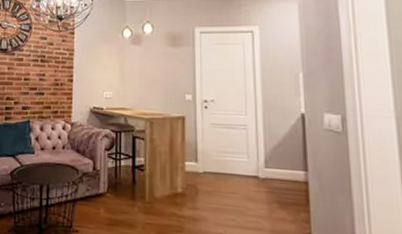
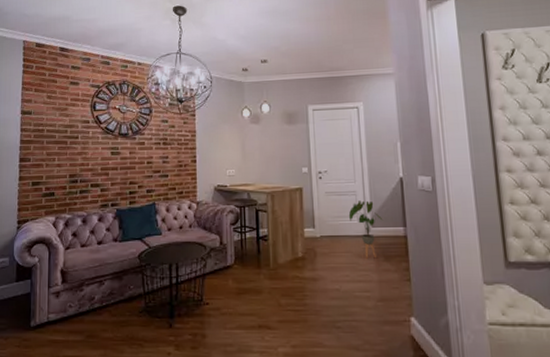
house plant: none [237,136,279,203] -> present [348,200,383,259]

